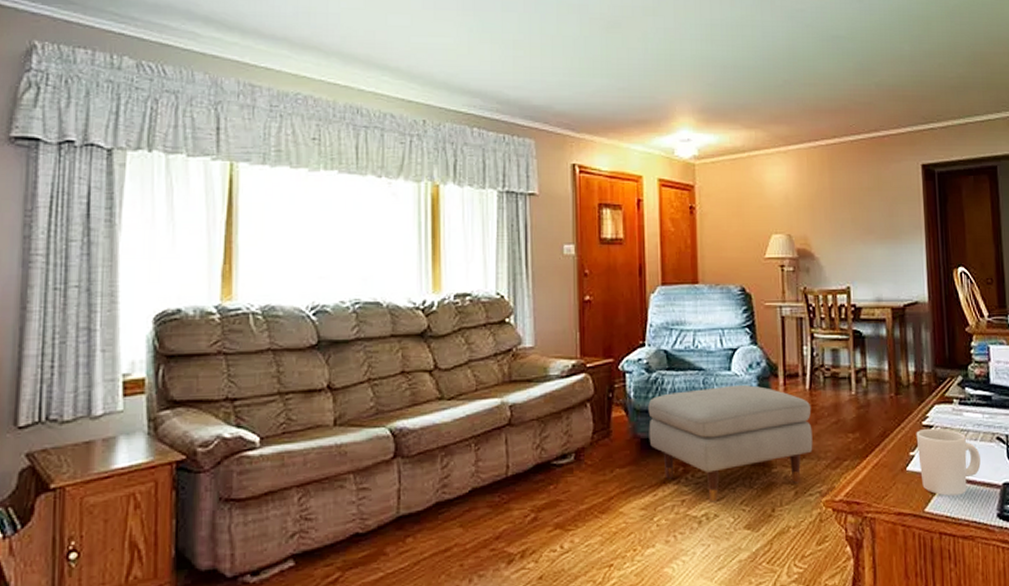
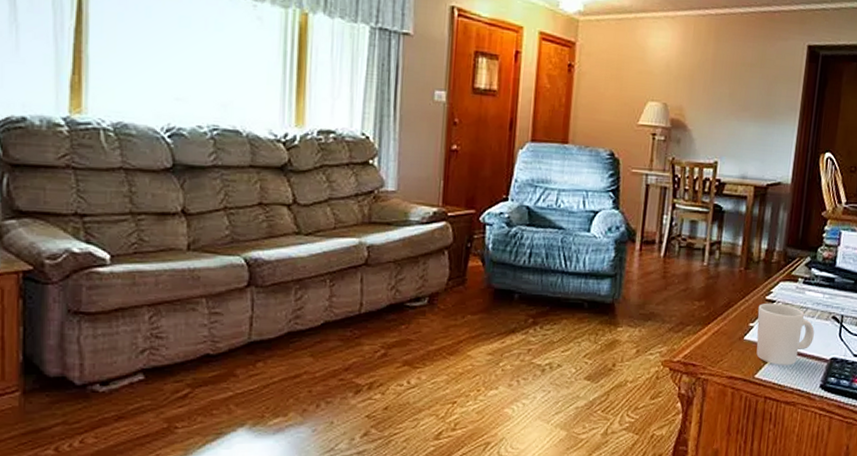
ottoman: present [648,384,813,502] -> none [502,246,663,353]

